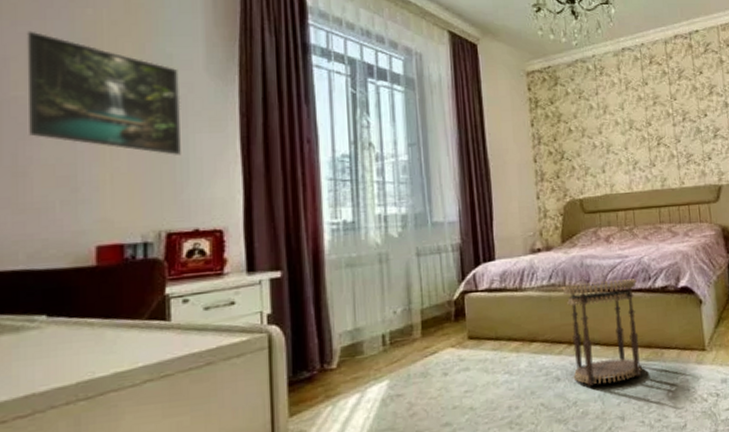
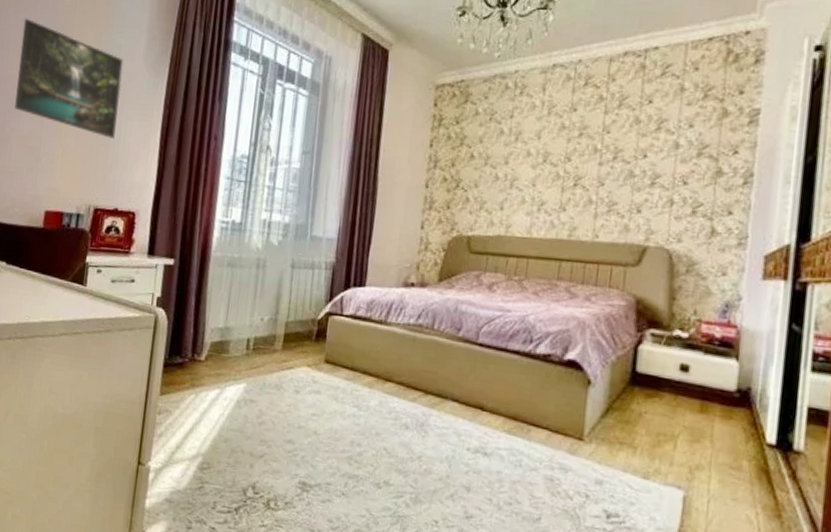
side table: present [561,279,642,386] -> none [422,328,515,449]

